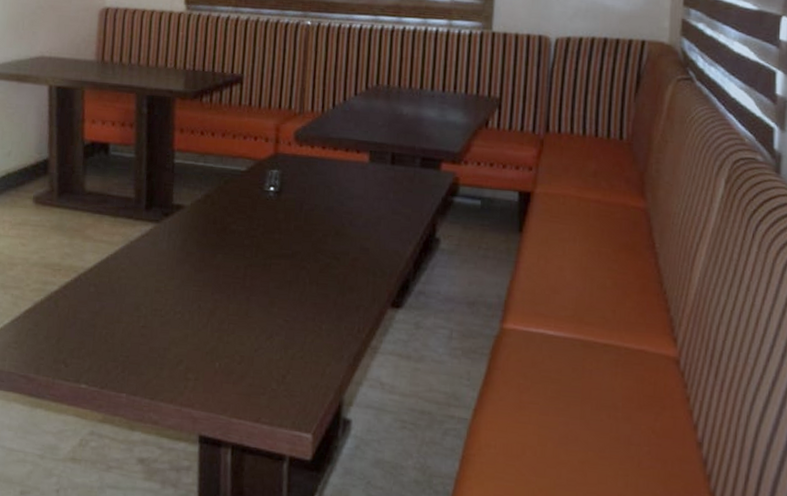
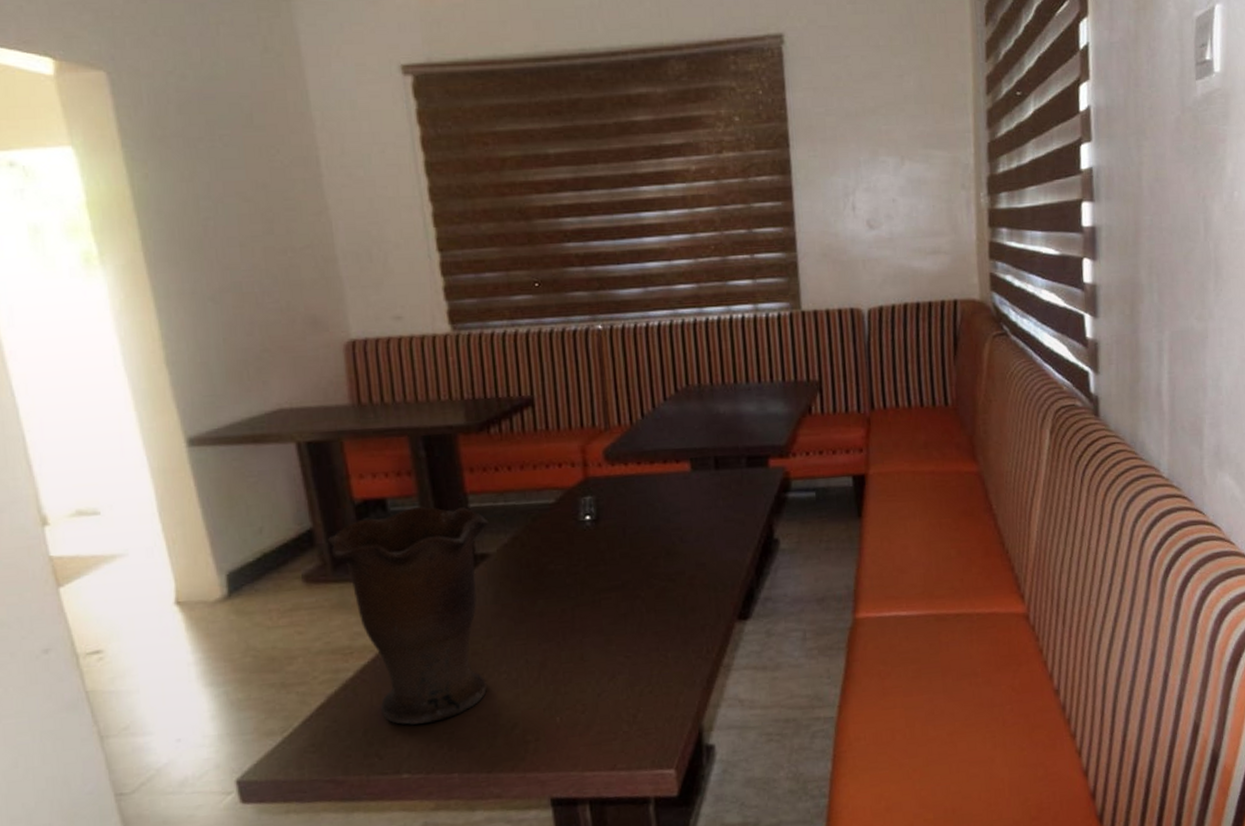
vase: none [58,155,188,344] -> present [328,507,489,725]

